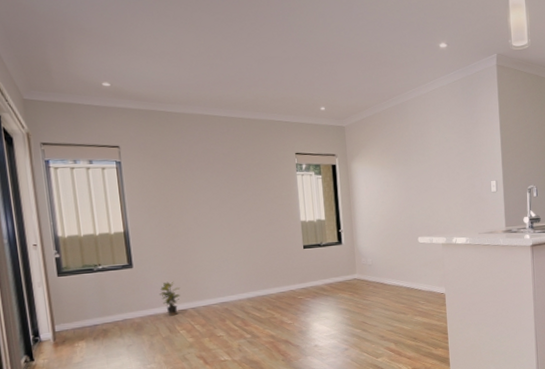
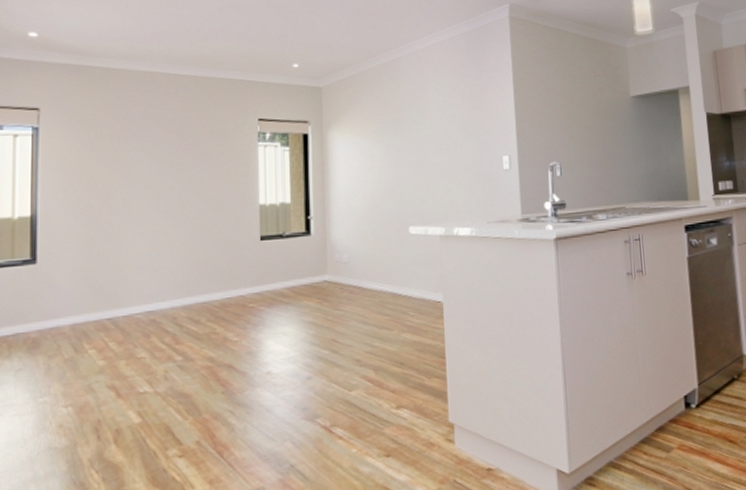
potted plant: present [159,281,181,316] -> none [67,282,96,330]

